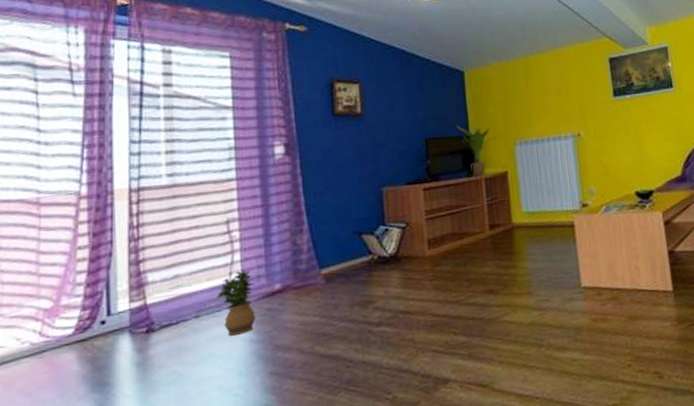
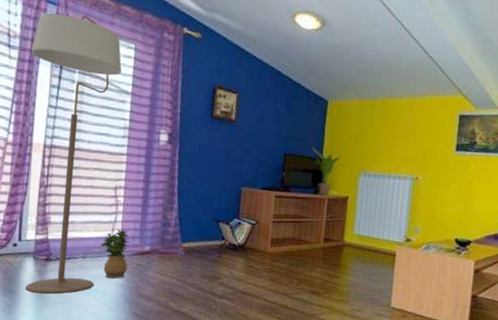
floor lamp: none [101,30,218,379] -> present [25,13,122,294]

